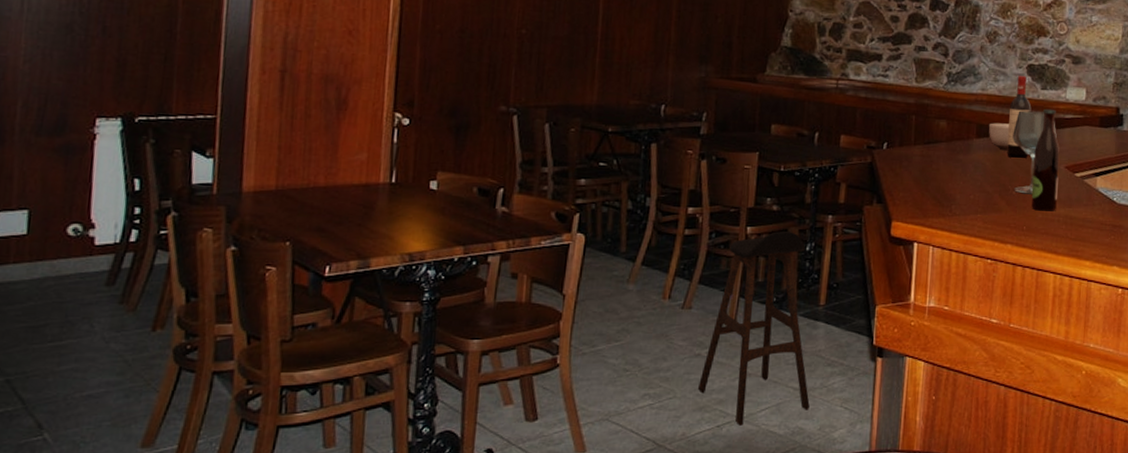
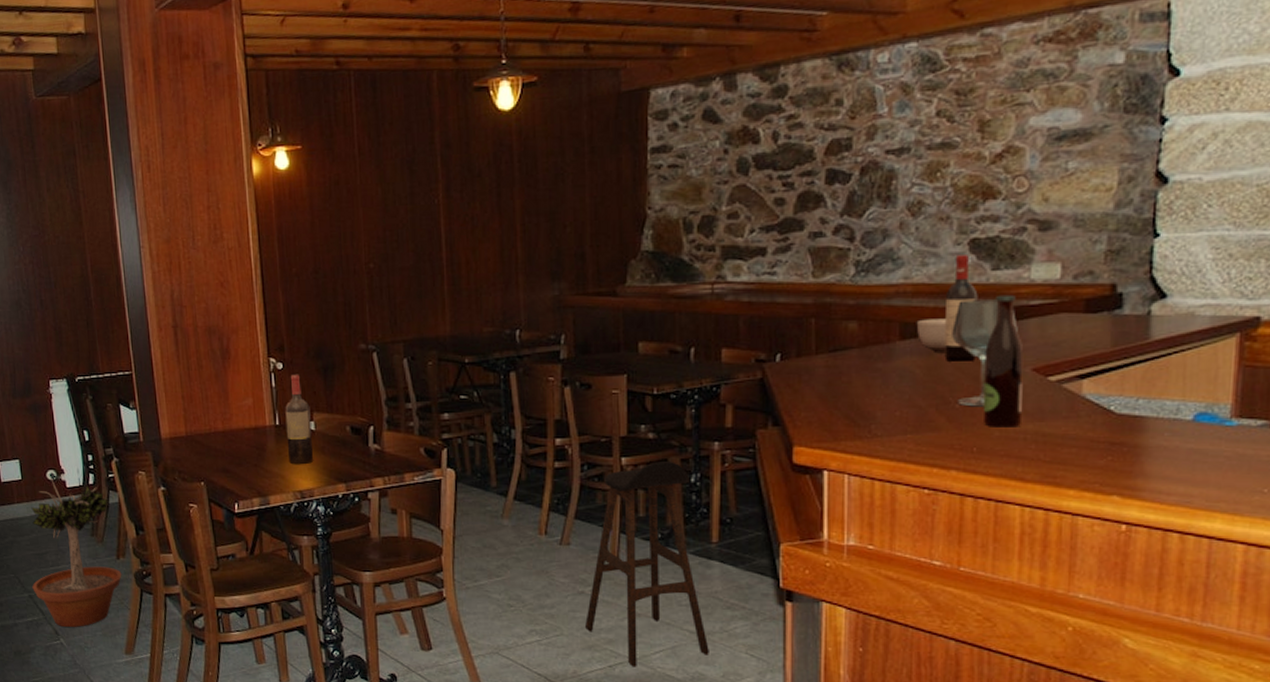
potted tree: none [13,233,156,418] -> present [31,477,122,627]
wine bottle: none [400,130,435,226] -> present [285,374,314,465]

